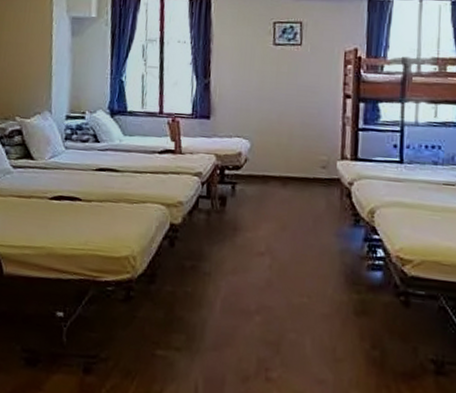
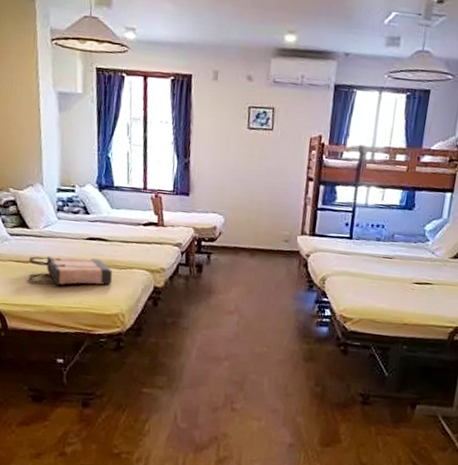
shopping bag: none [29,189,123,223] -> present [28,255,113,285]

